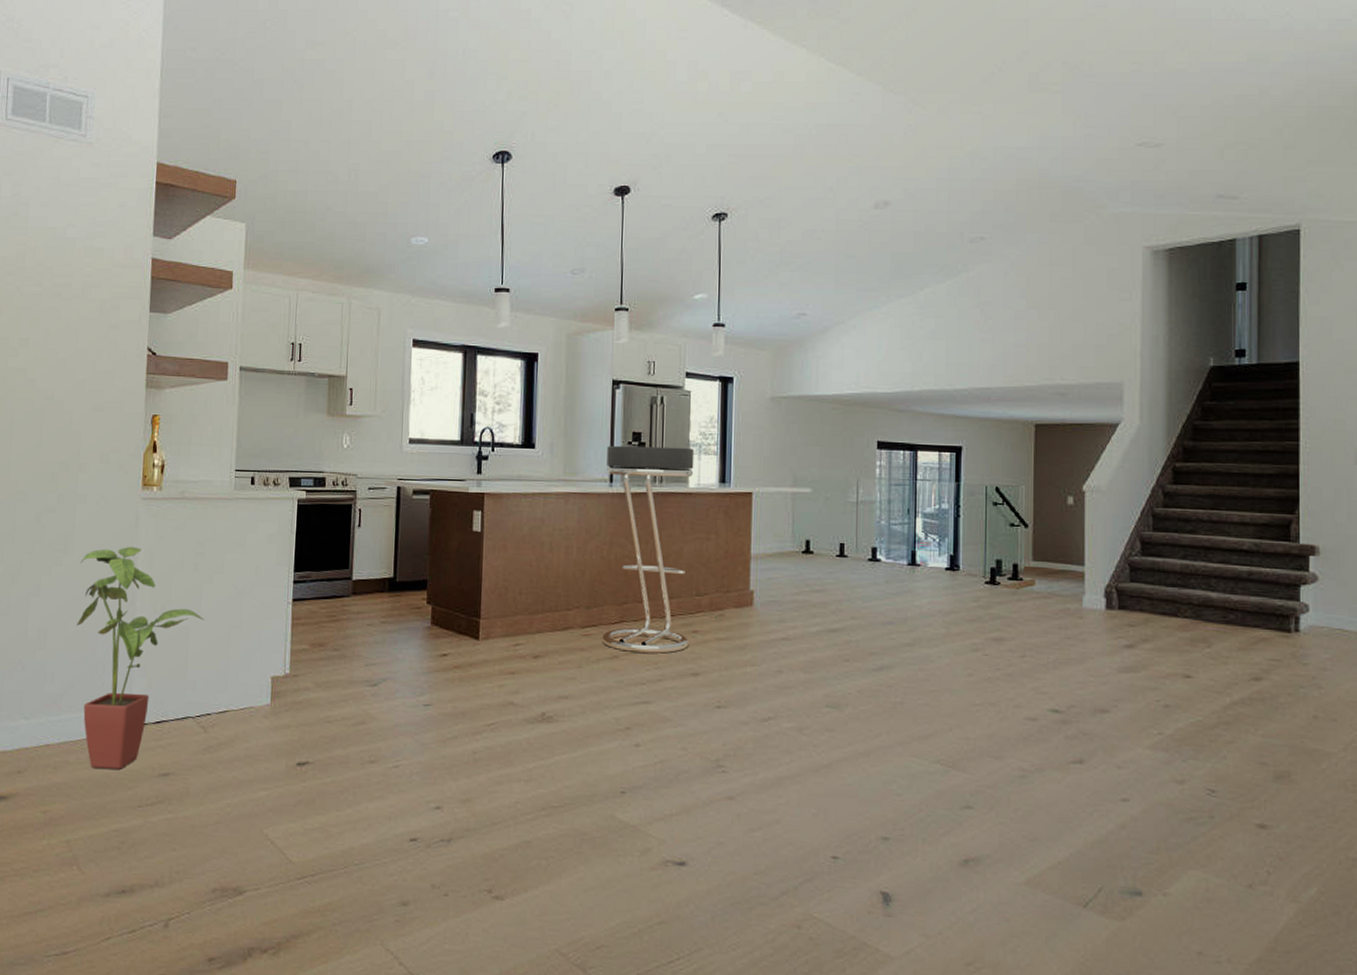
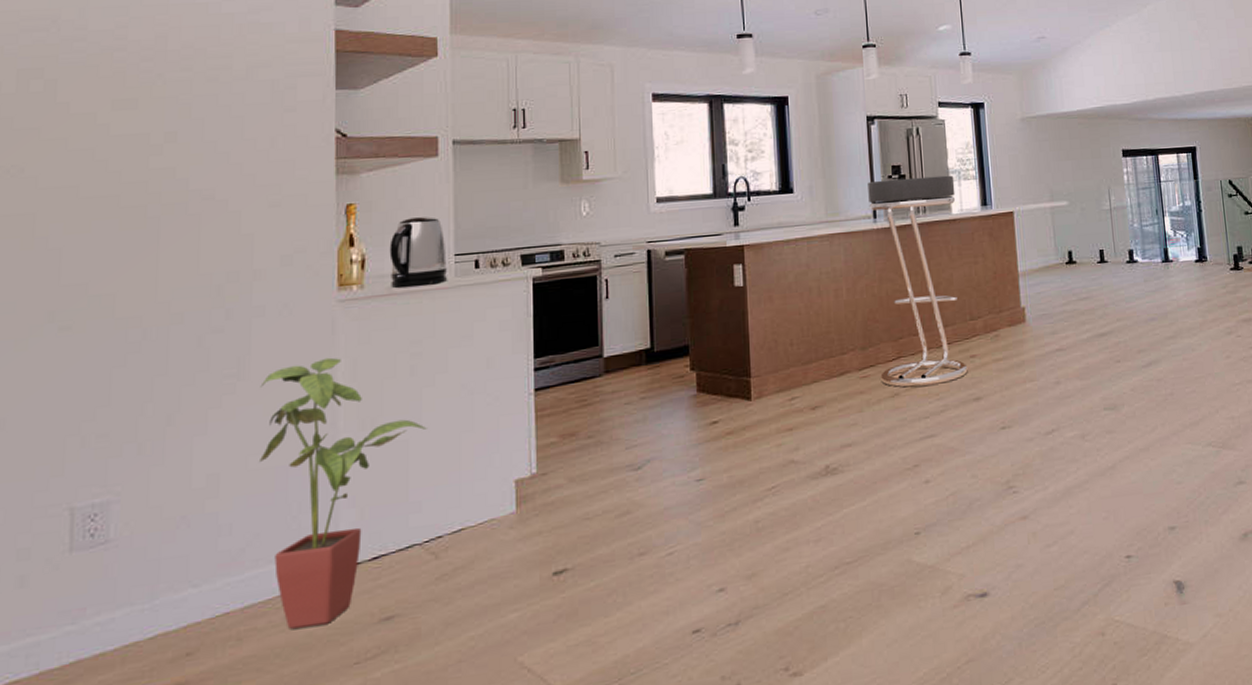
kettle: none [183,433,229,495] -> present [389,217,447,288]

